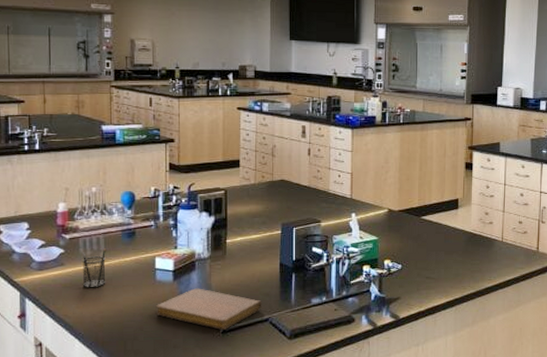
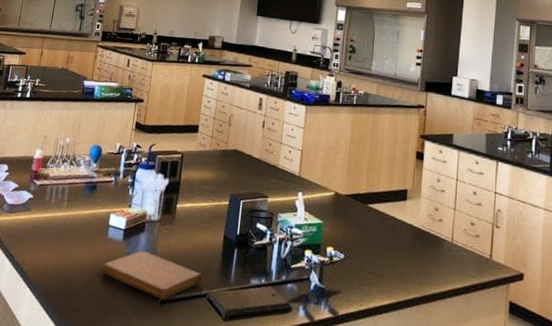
pencil holder: present [81,248,106,288] -> none [42,198,68,238]

